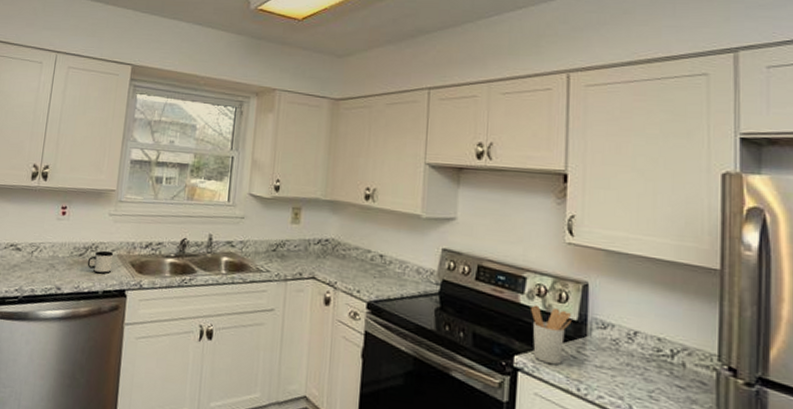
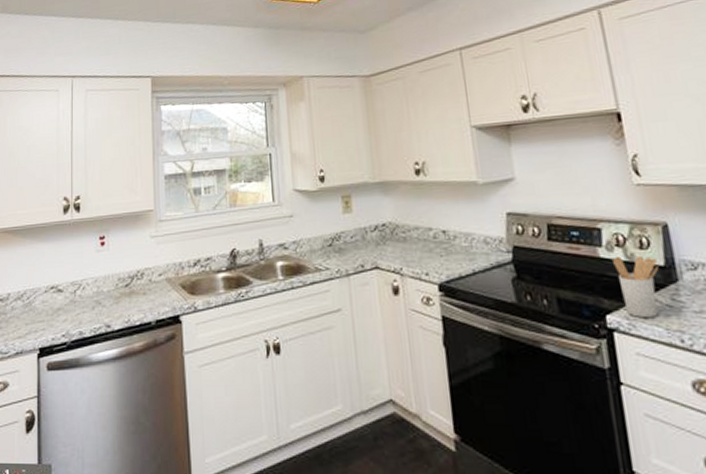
mug: present [87,250,114,274] -> none [135,276,162,303]

